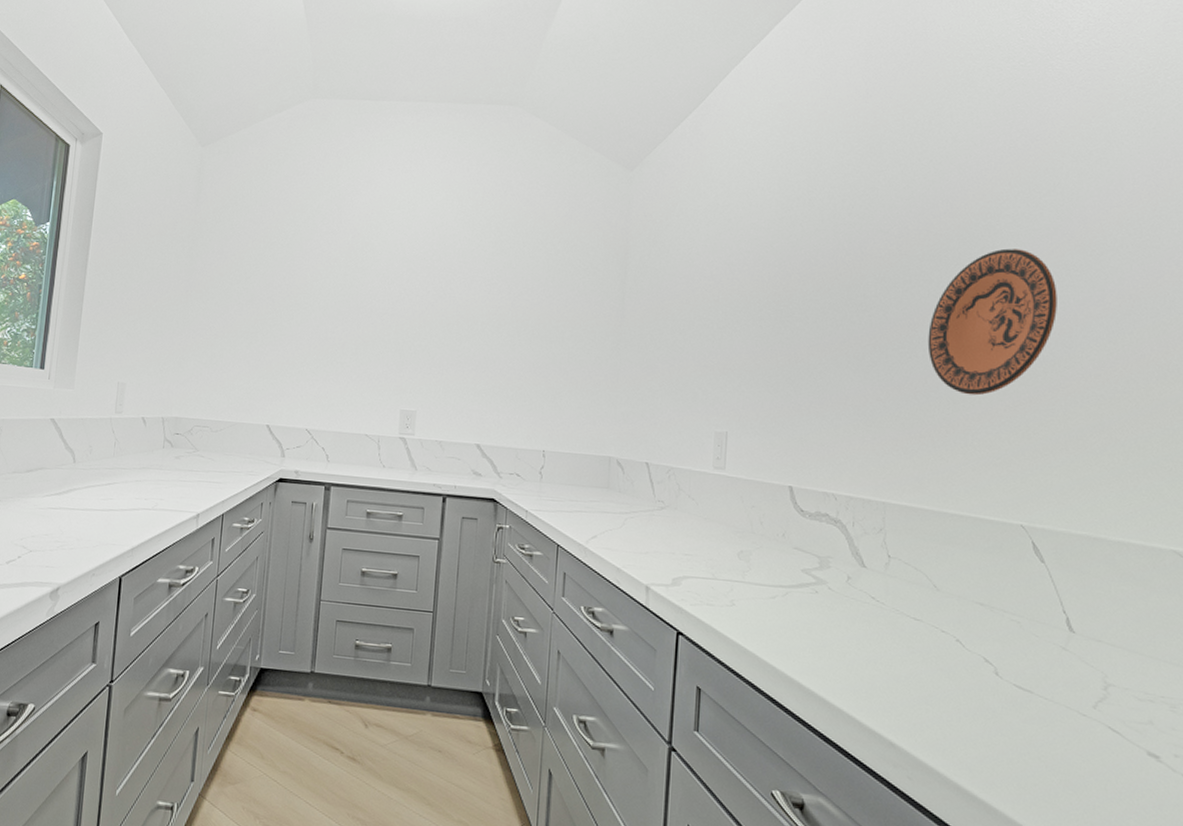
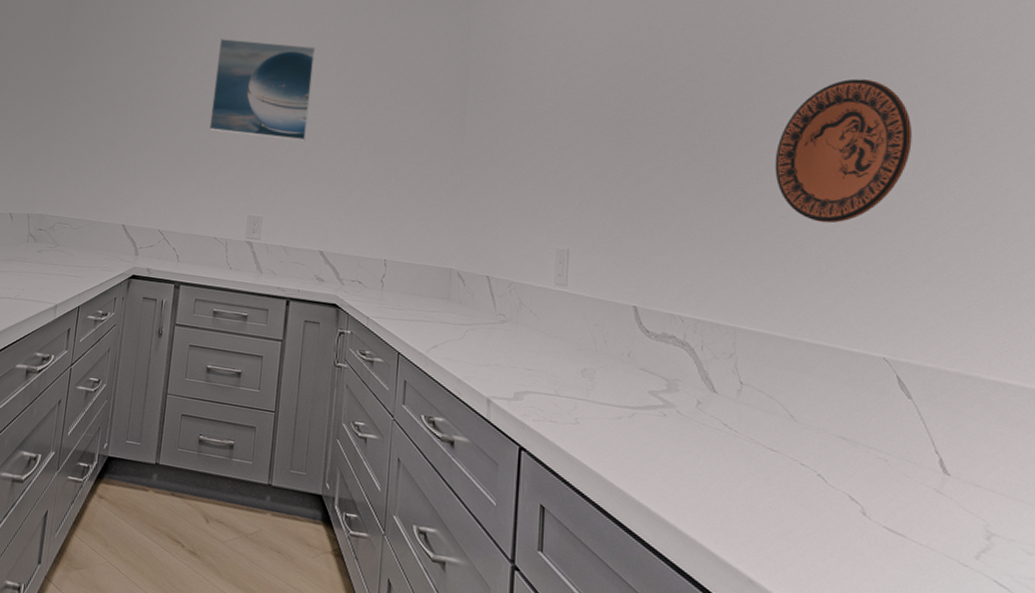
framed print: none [357,219,469,329] -> present [209,39,316,142]

